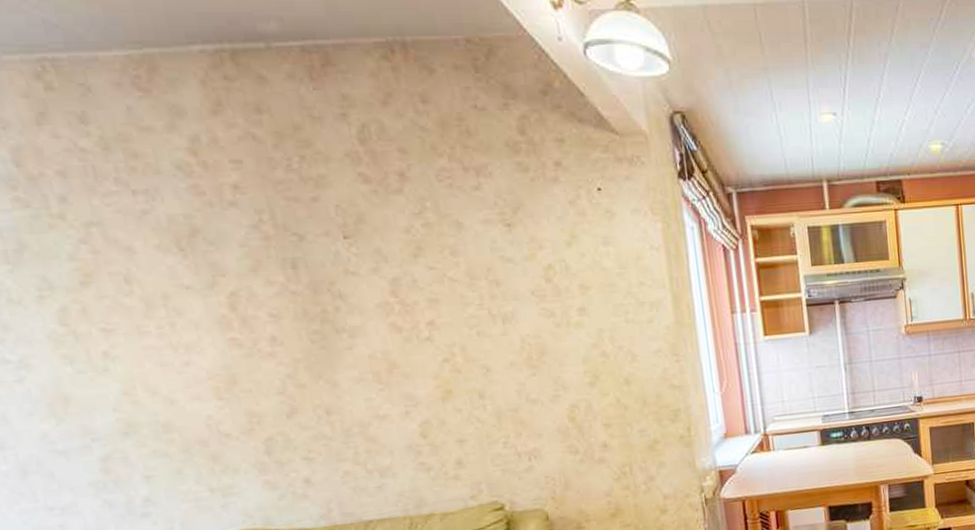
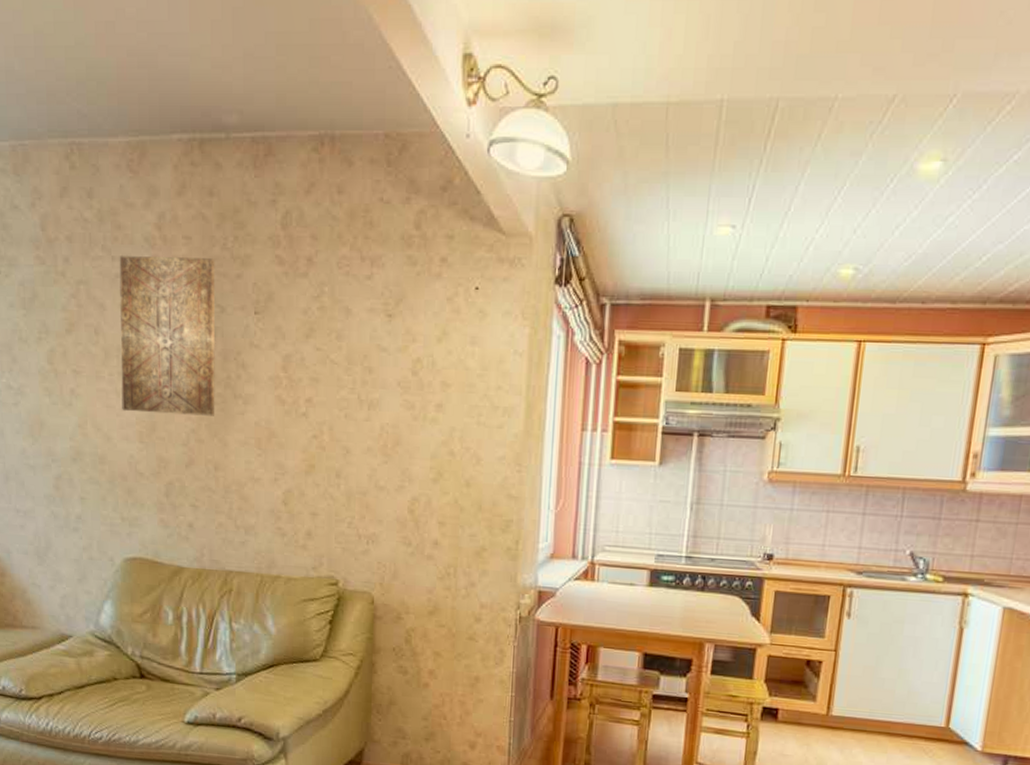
wall art: none [143,182,314,366] -> present [119,256,216,416]

